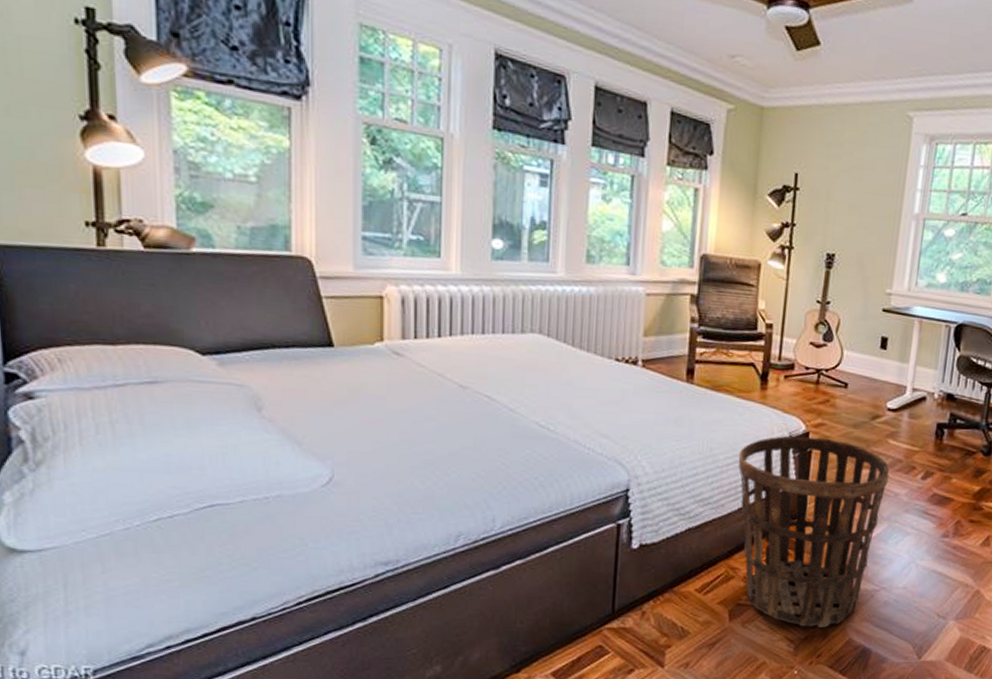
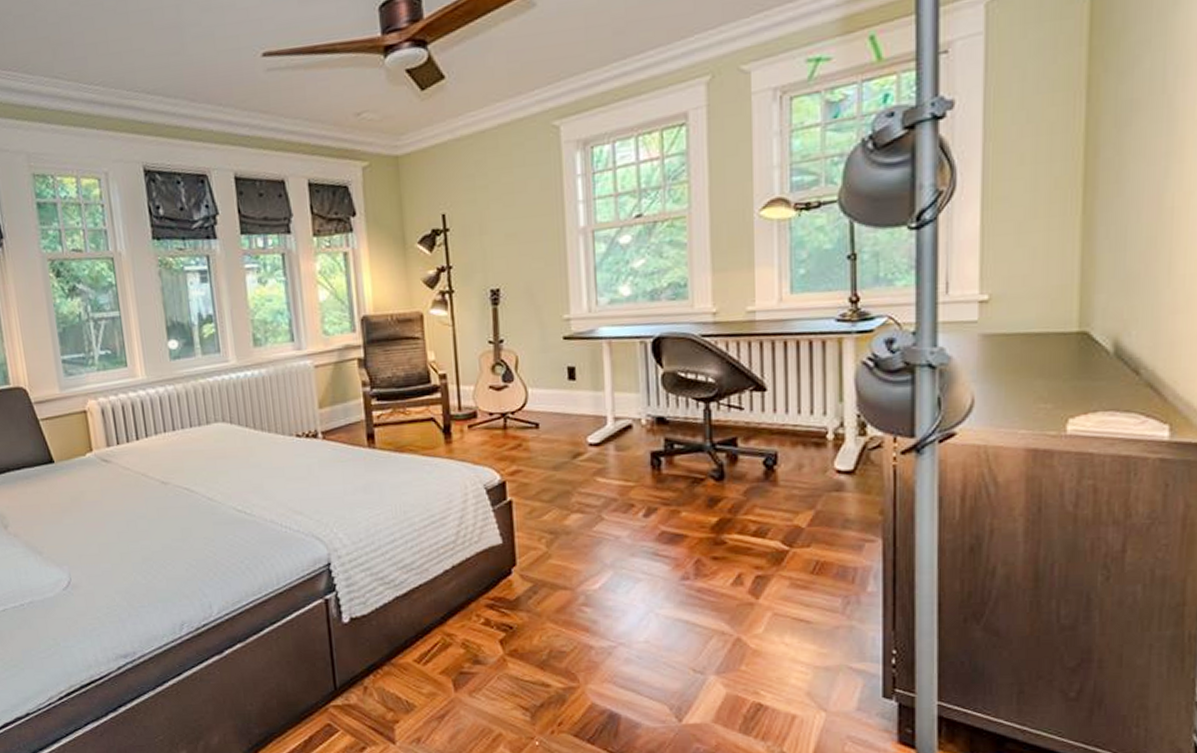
basket: present [738,435,889,627] -> none [434,486,605,693]

